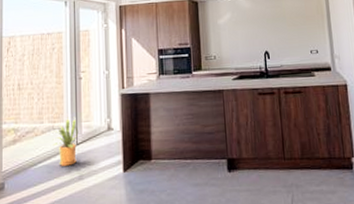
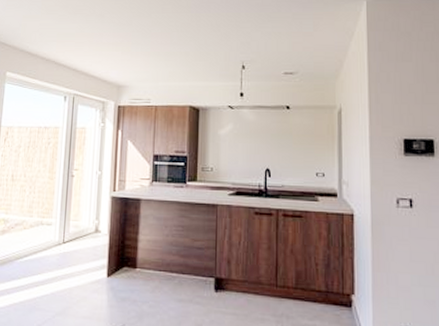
house plant: present [51,117,79,166] -> none [38,214,66,263]

